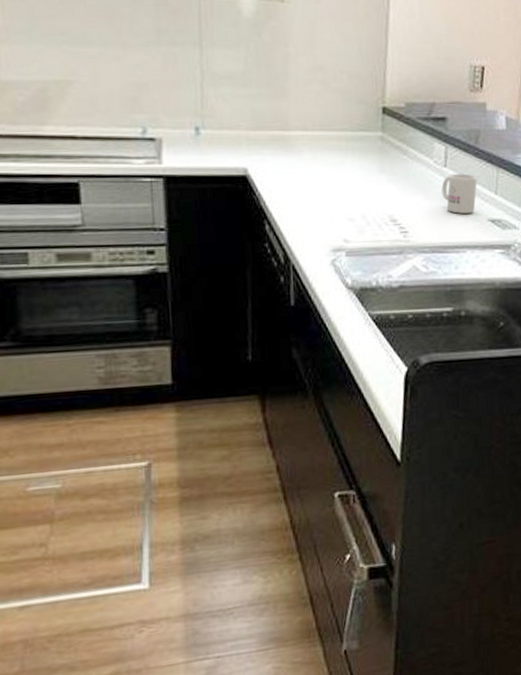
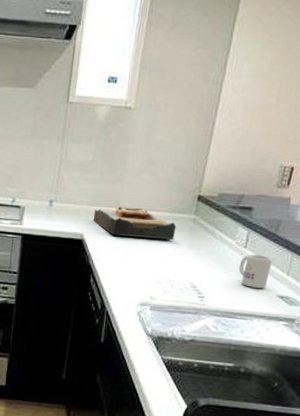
toast: none [256,128,363,167] -> present [93,206,176,240]

